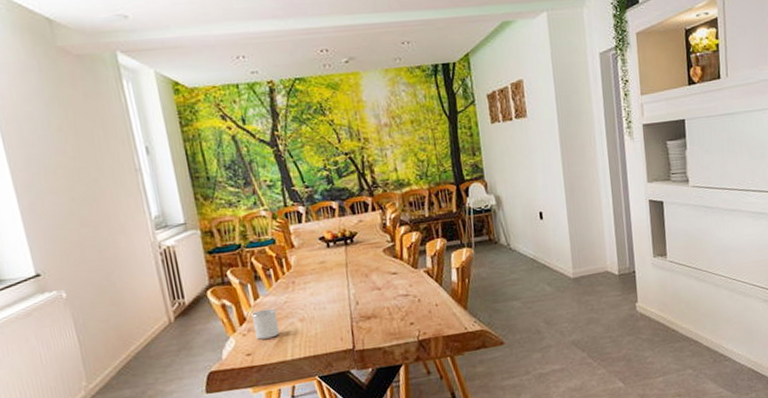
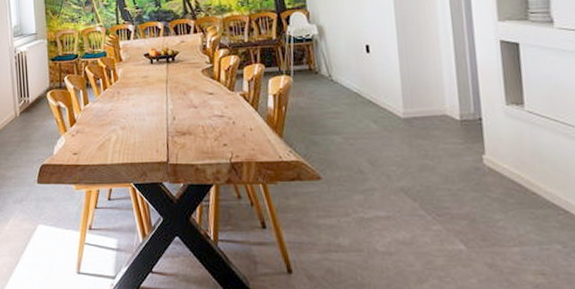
cup: present [251,308,279,340] -> none [81,114,103,141]

